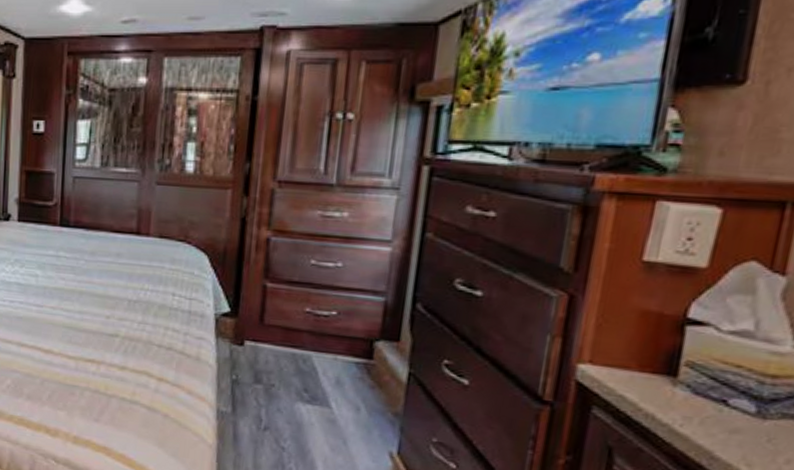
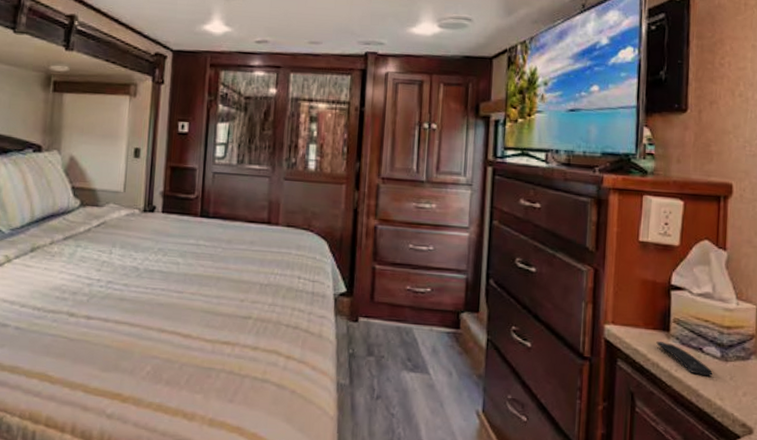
remote control: none [654,388,740,437] -> present [656,341,713,377]

